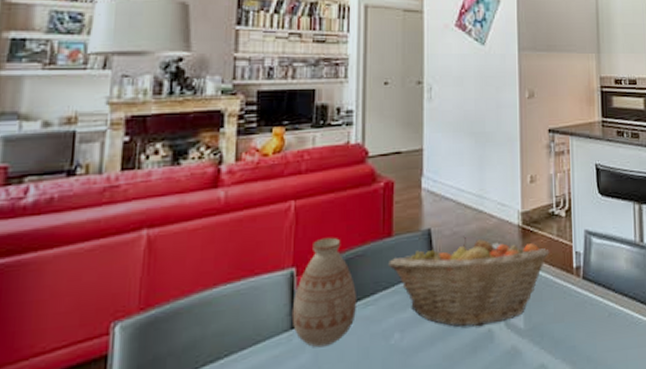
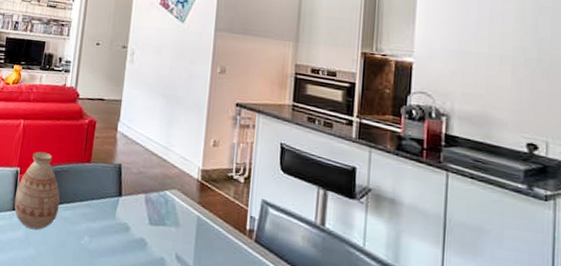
fruit basket: present [389,236,550,327] -> none [86,176,225,256]

